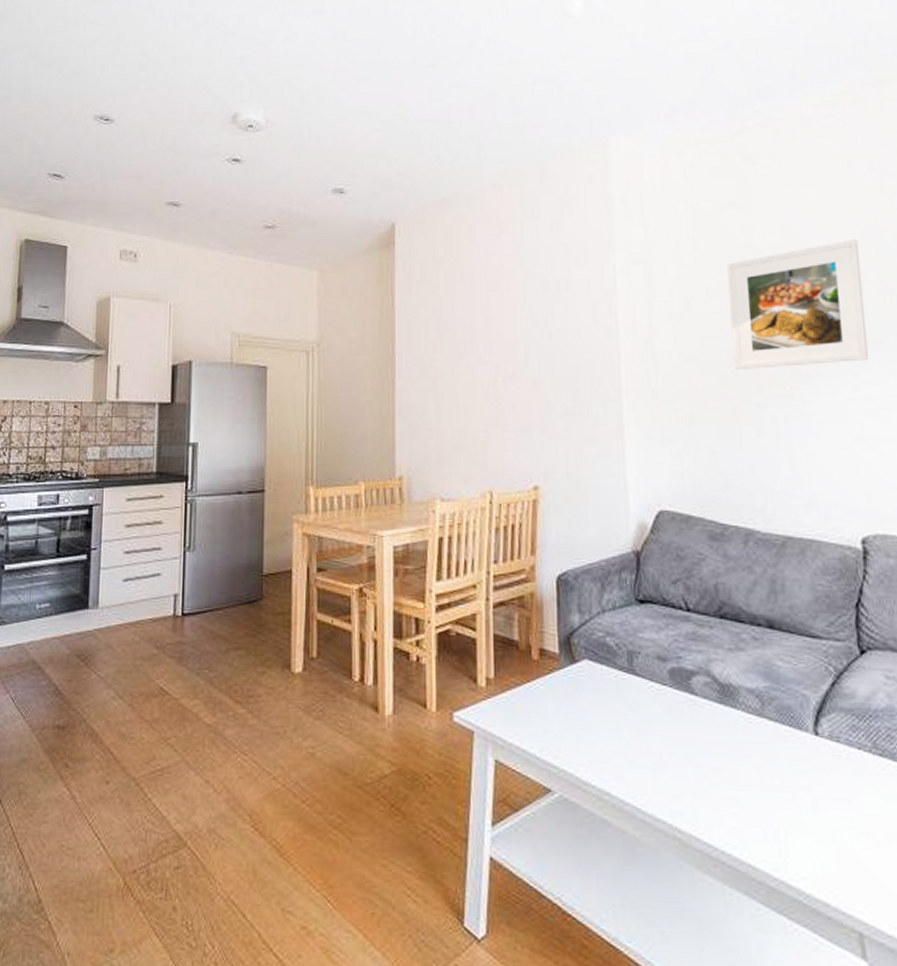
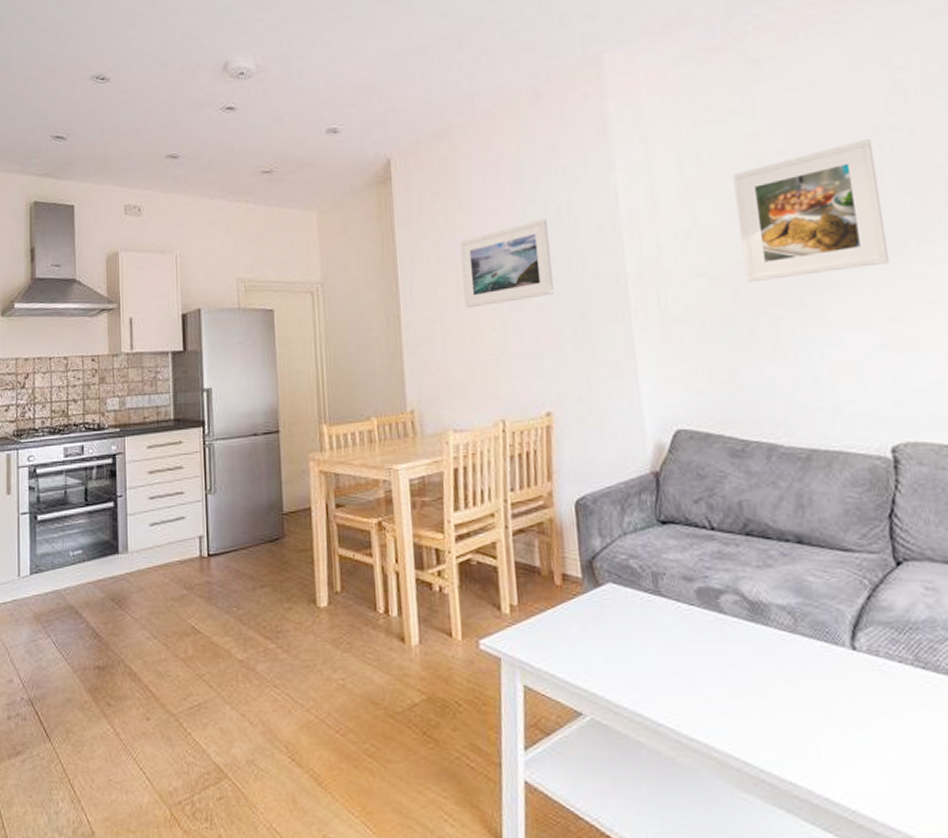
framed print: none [459,294,549,378] -> present [460,219,555,309]

